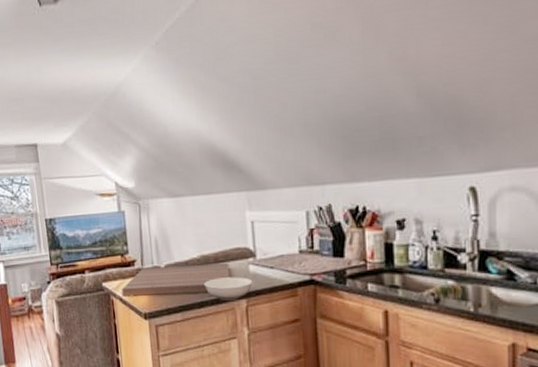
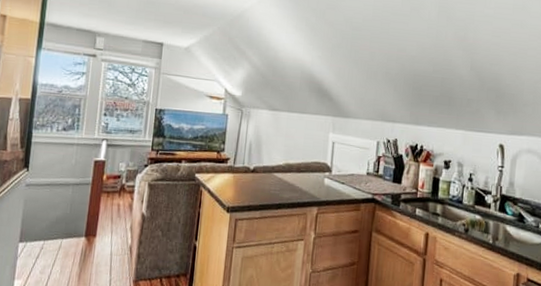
cutting board: present [121,263,230,297] -> none [211,166,309,196]
bowl: present [204,277,253,302] -> none [284,185,326,207]

